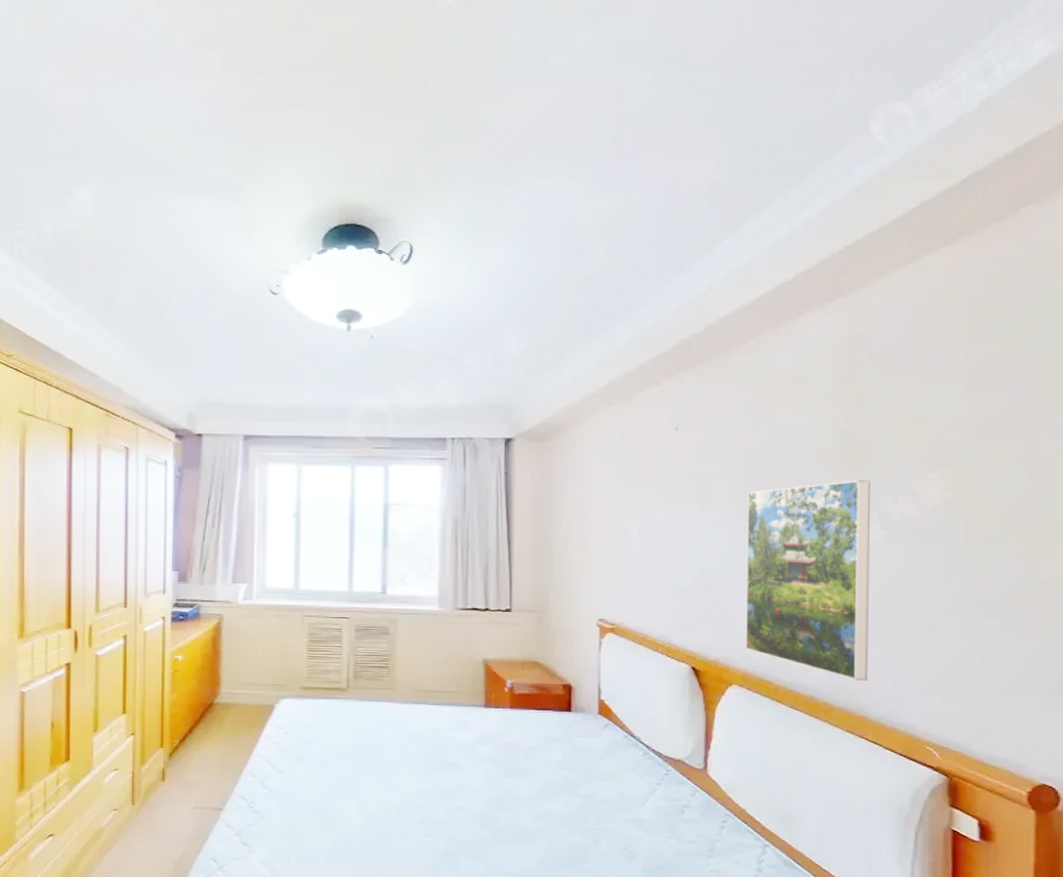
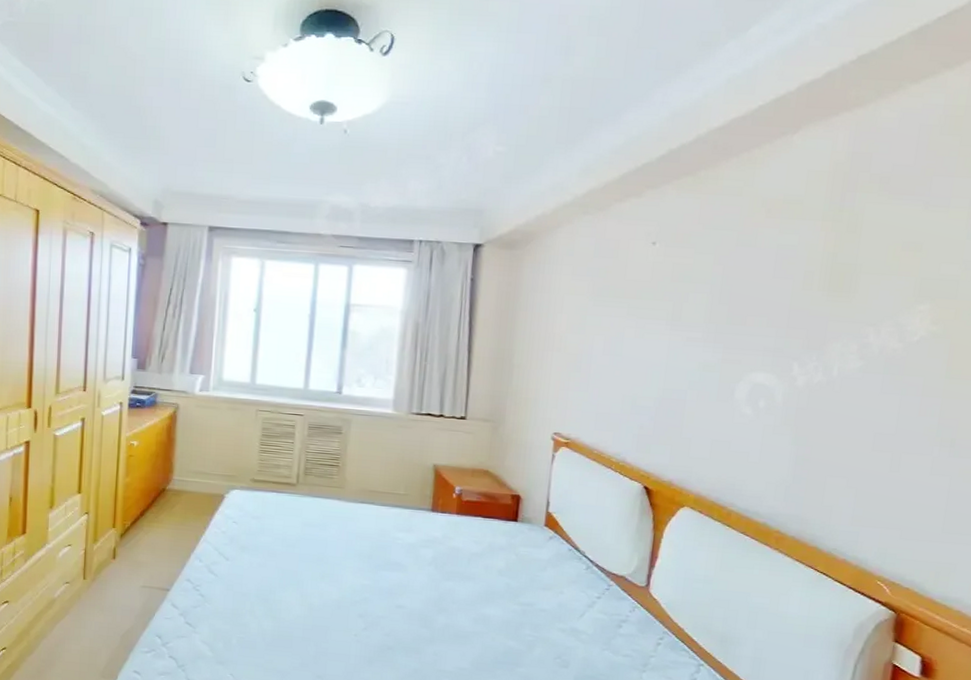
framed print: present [745,480,871,681] -> none [701,307,855,512]

